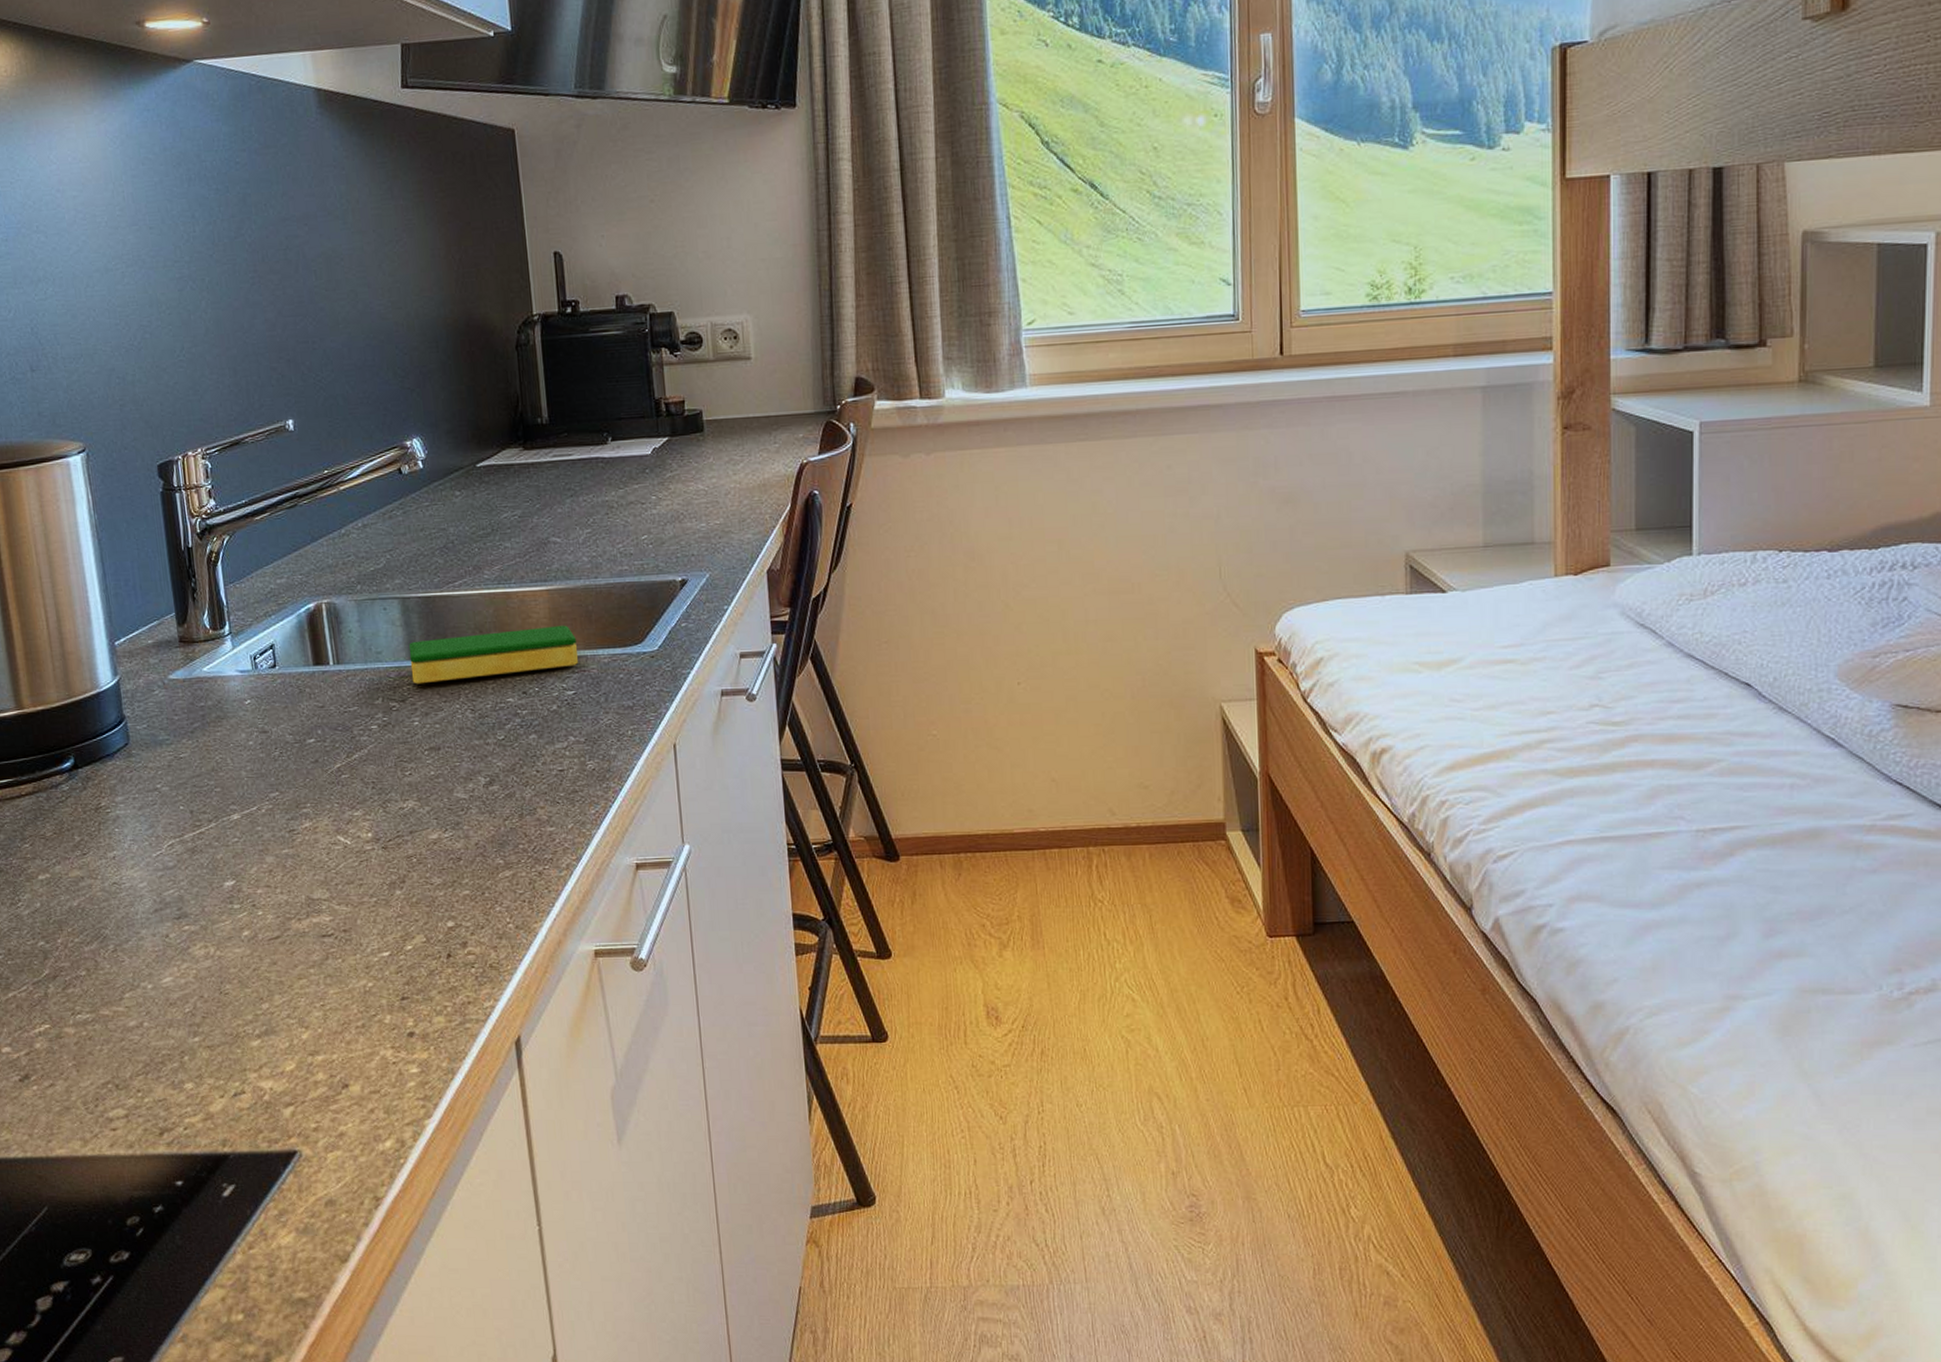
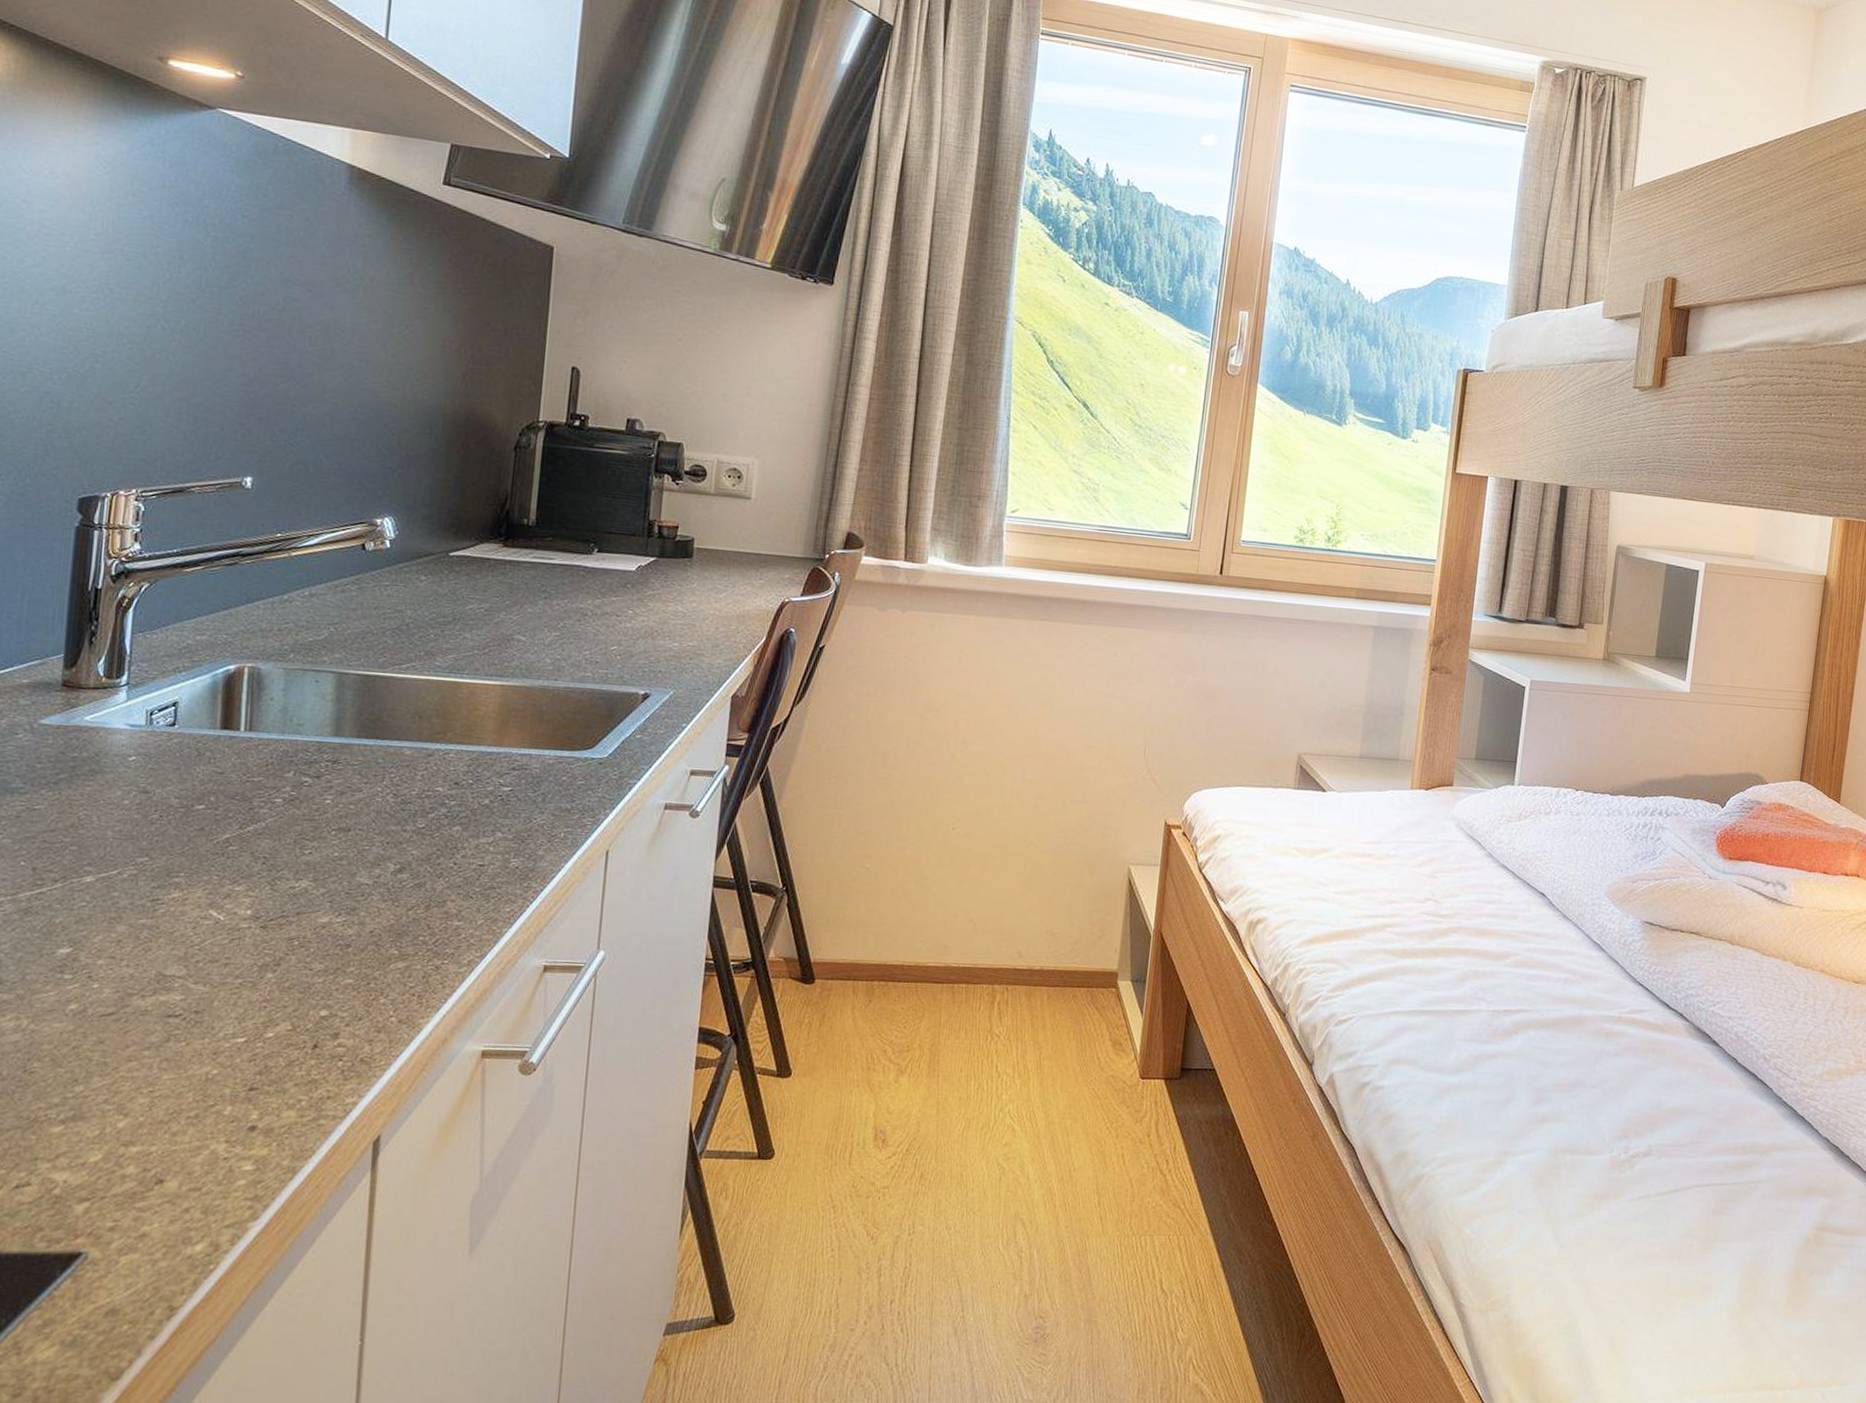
dish sponge: present [408,625,579,684] -> none [332,718,523,764]

